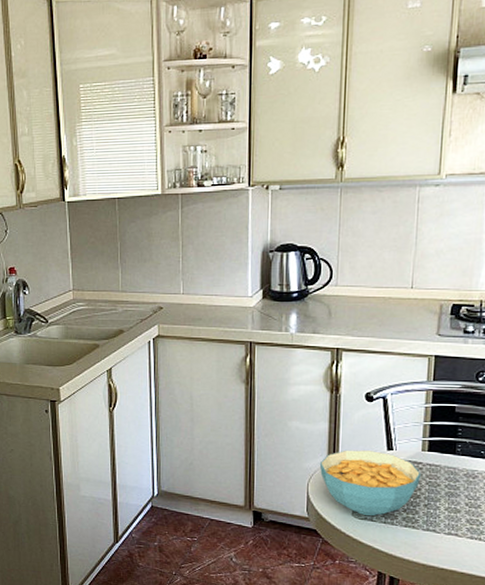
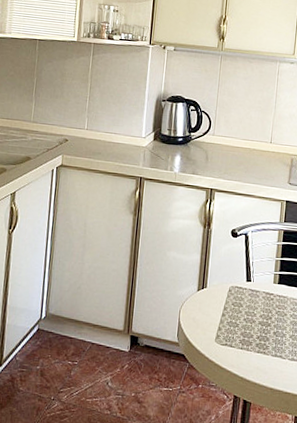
cereal bowl: present [319,450,422,516] -> none [190,279,273,342]

